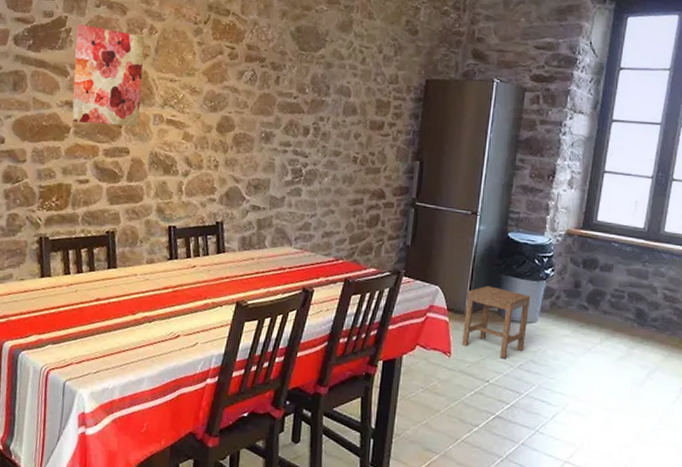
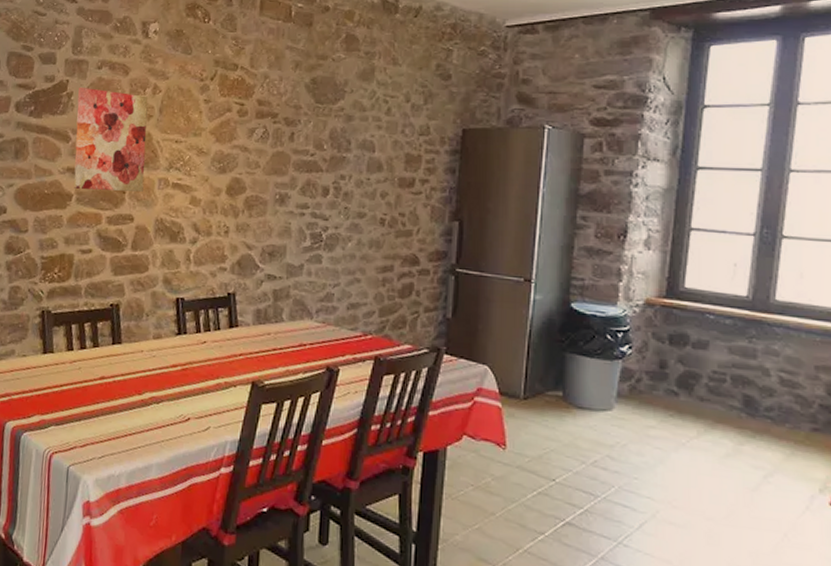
stool: present [462,285,531,359] -> none [519,365,604,454]

